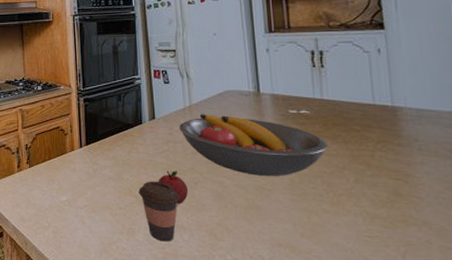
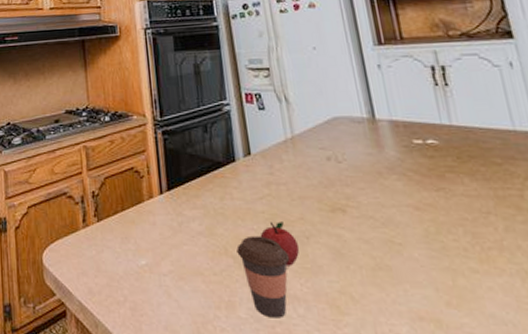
fruit bowl: present [179,114,328,176] -> none [281,147,466,226]

